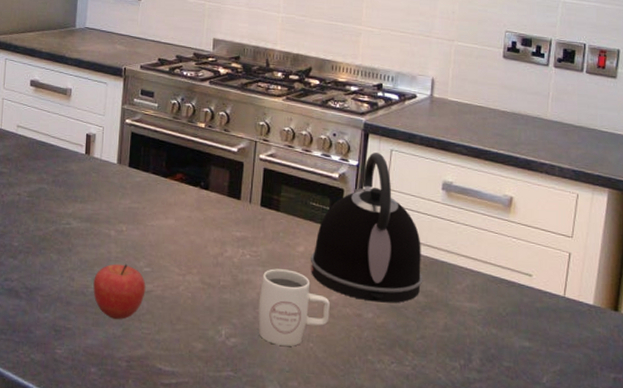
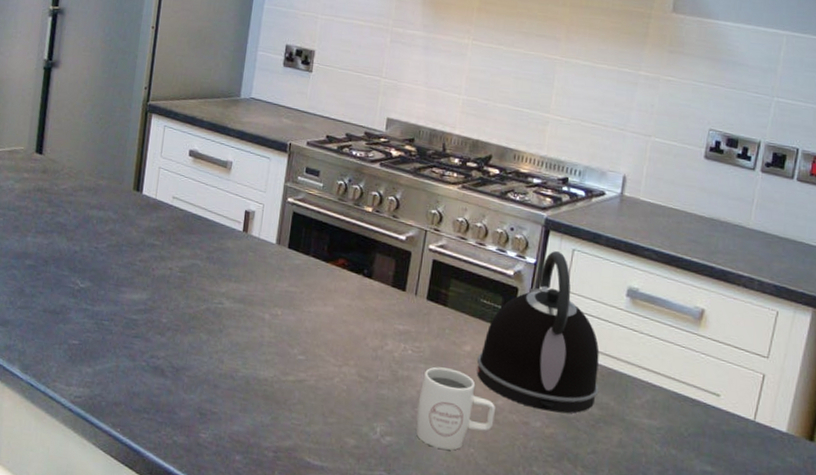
fruit: present [93,263,146,320] -> none [242,349,299,408]

